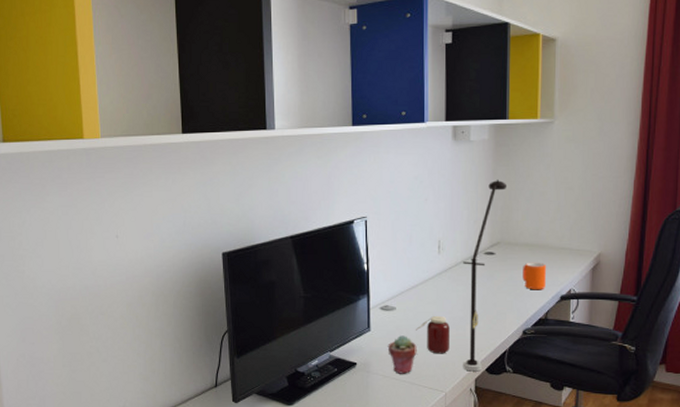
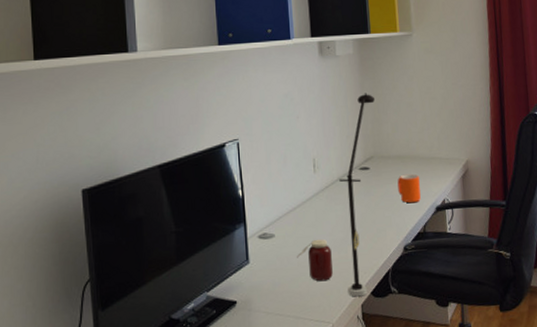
potted succulent: present [387,335,417,374] -> none [268,264,300,309]

